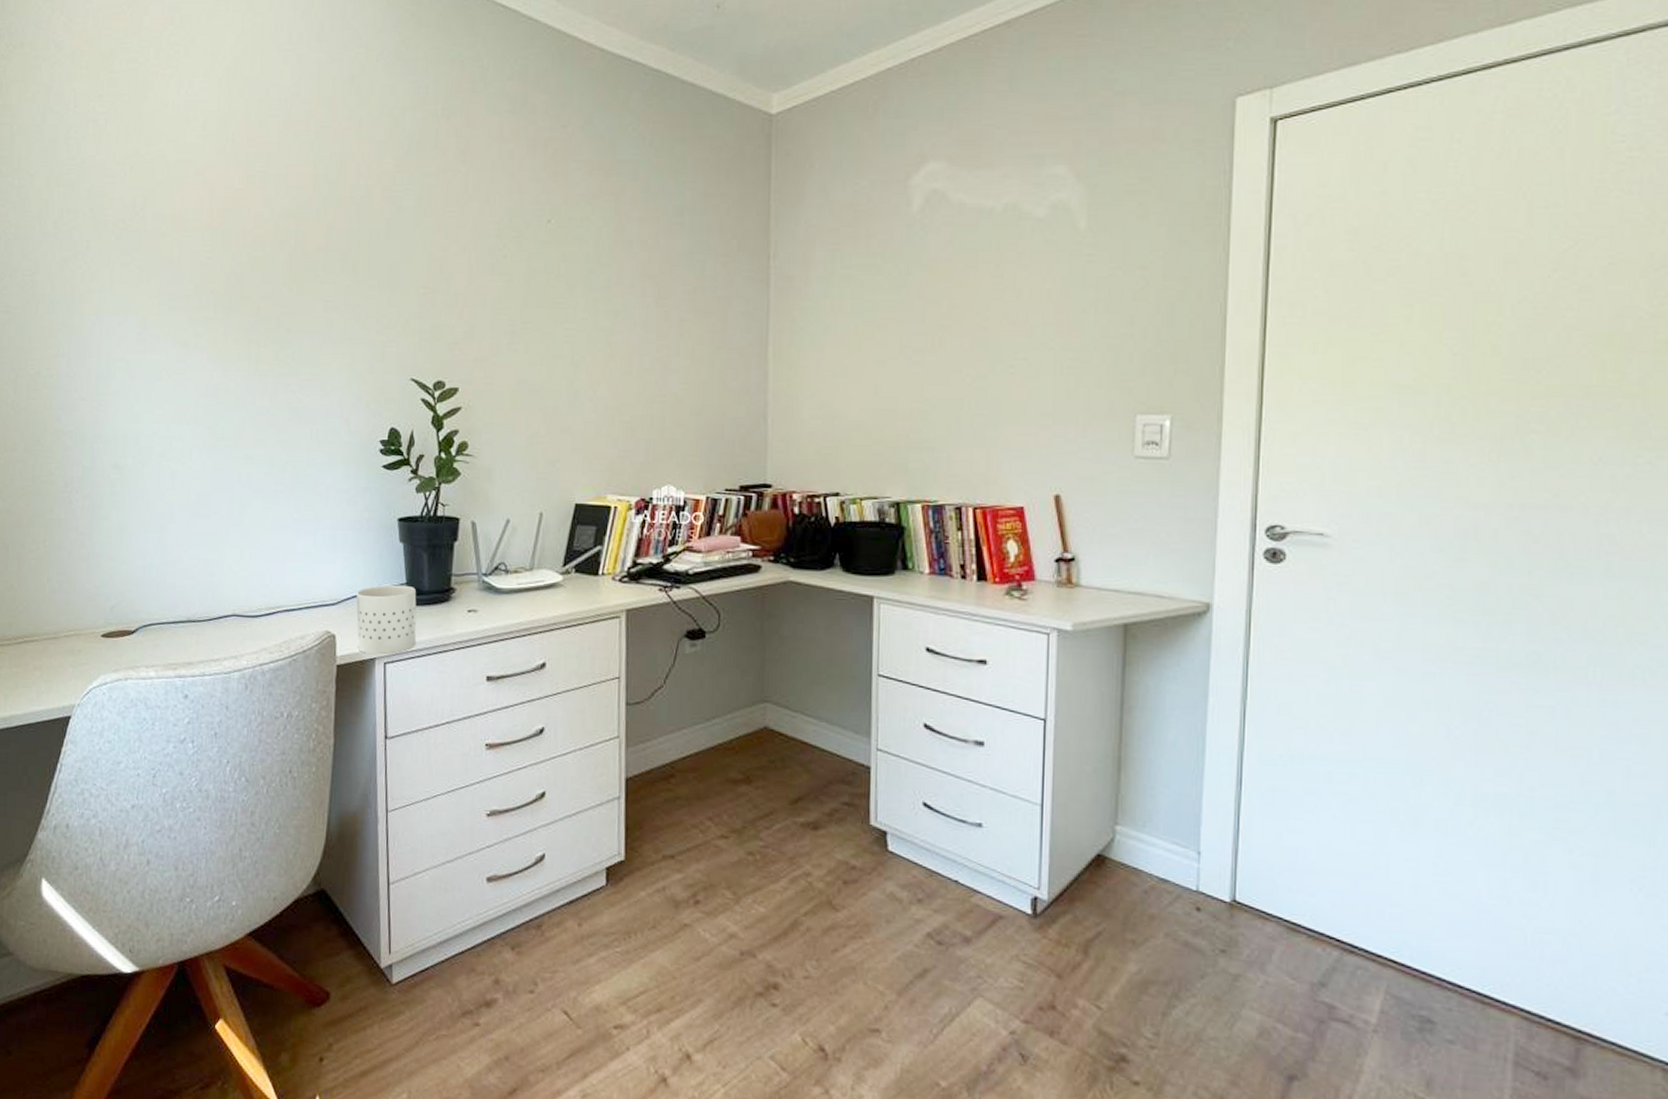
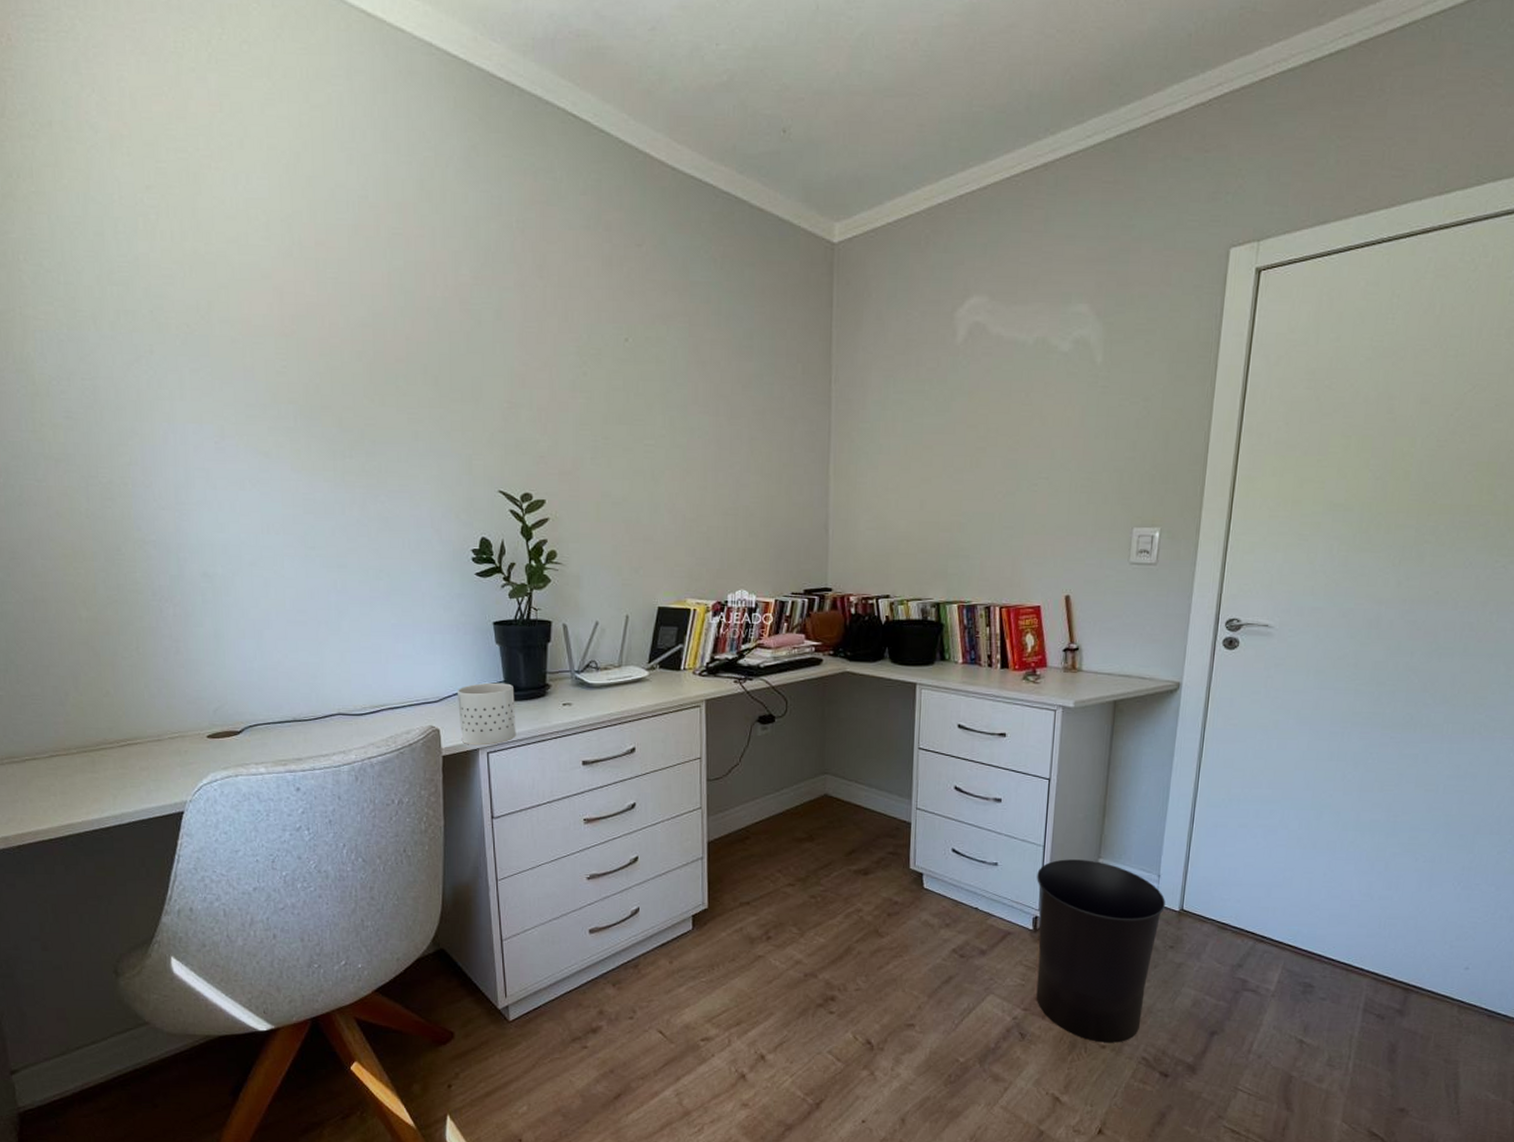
waste bin: none [1034,823,1210,1080] -> present [1036,859,1165,1043]

